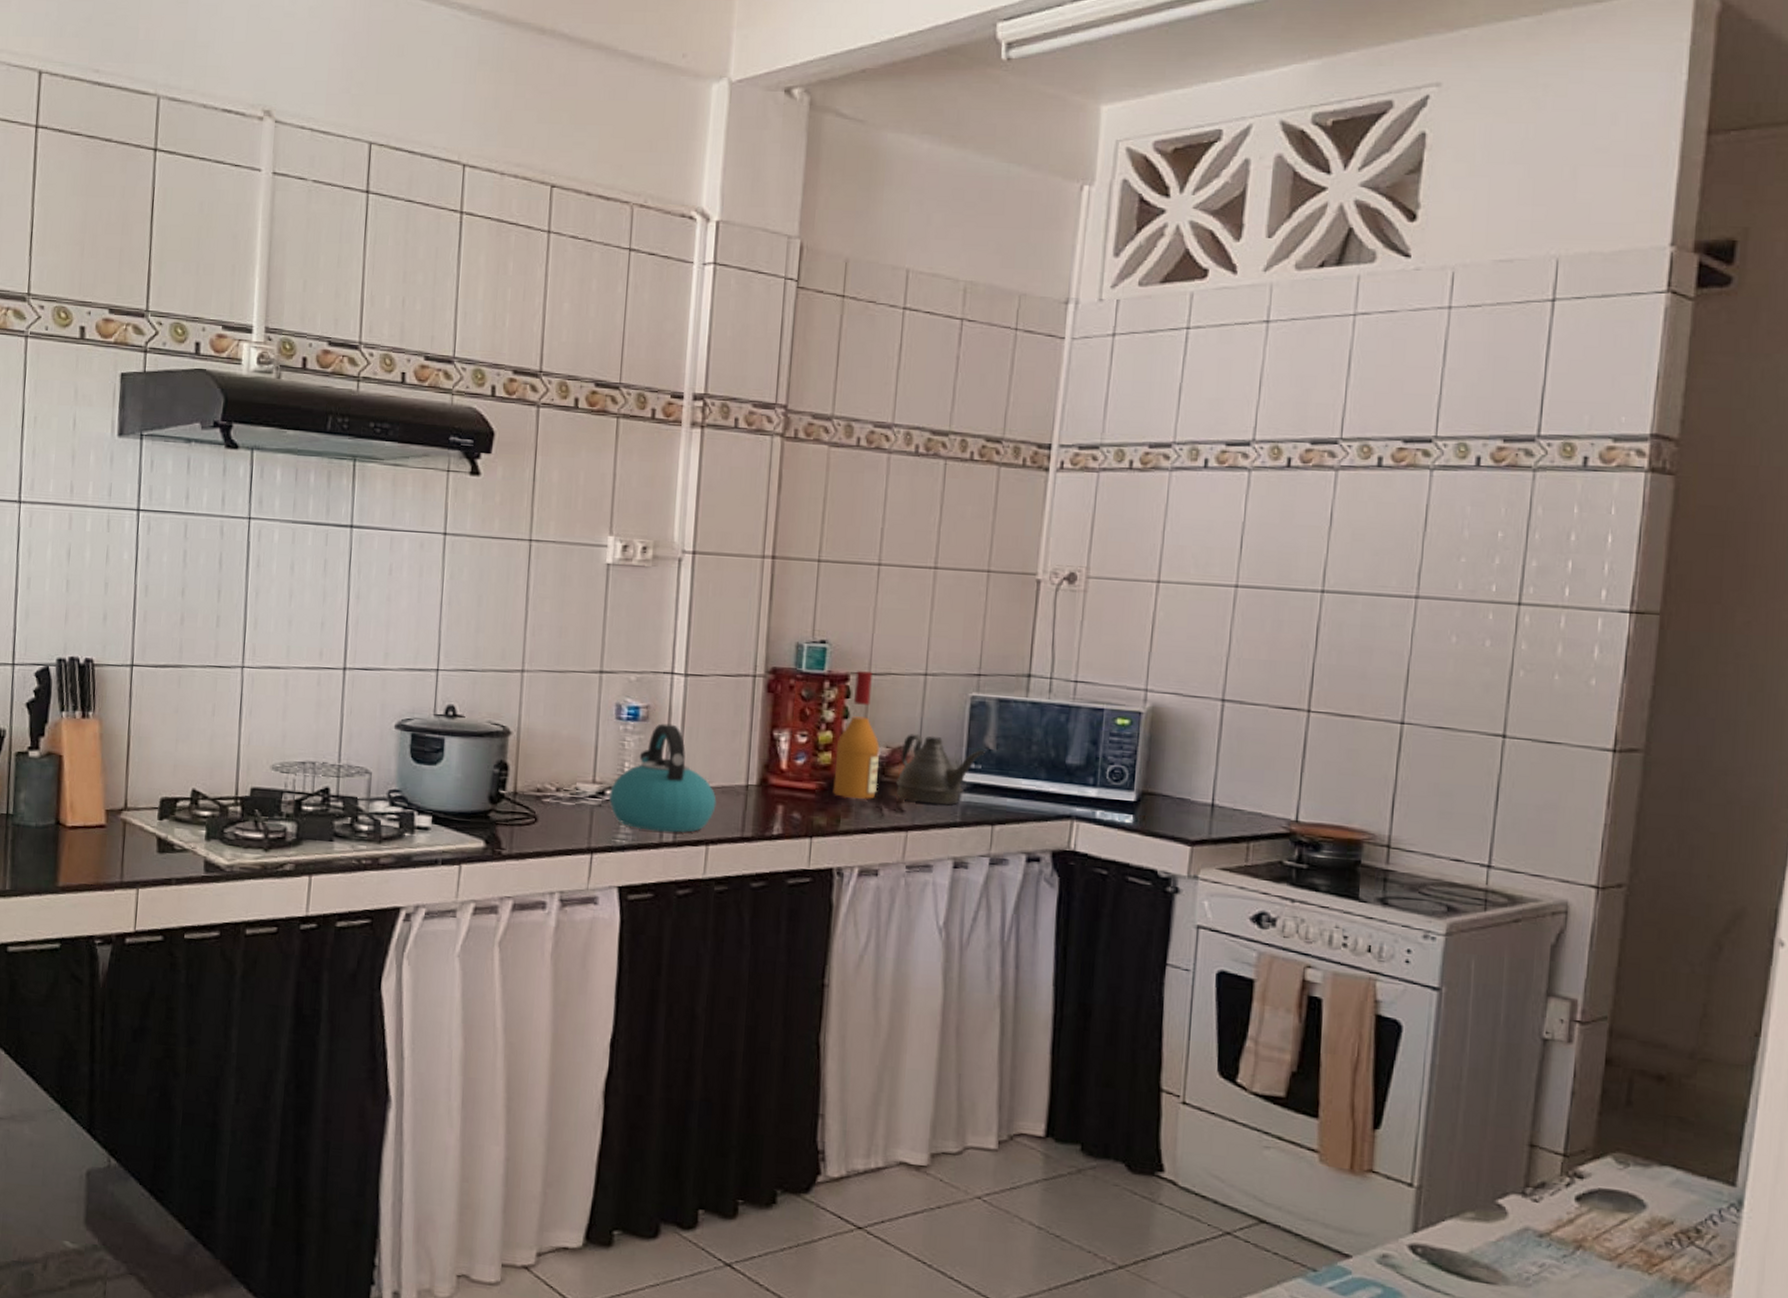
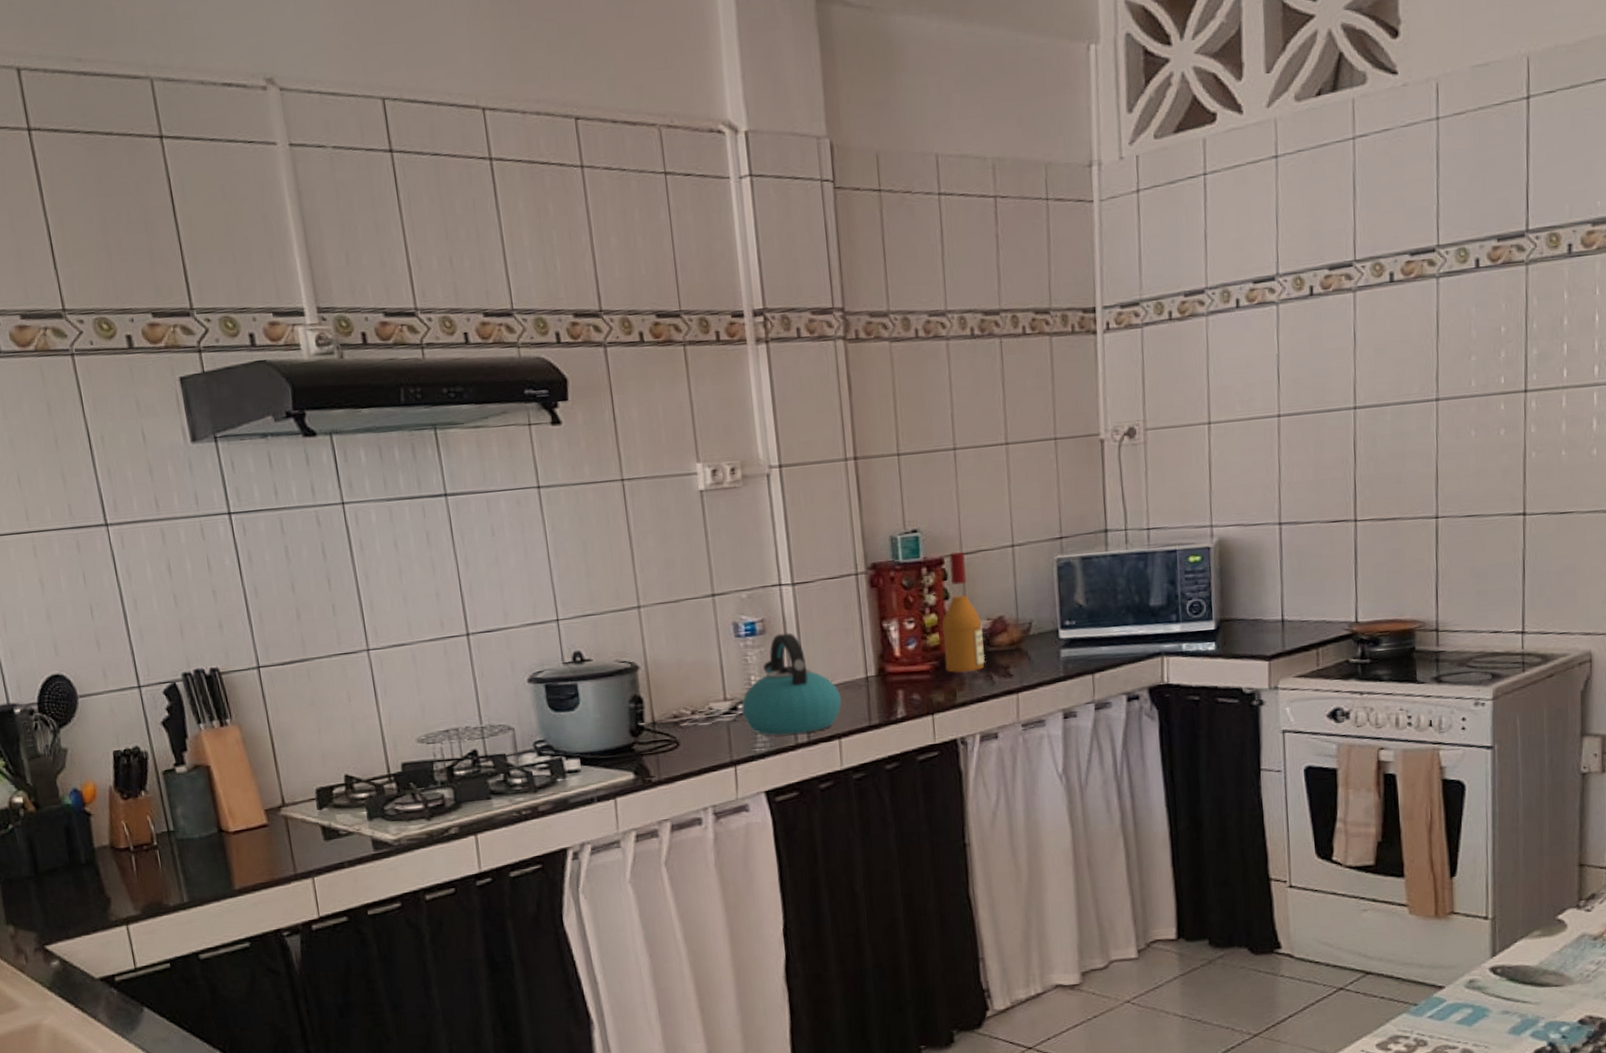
teapot: present [896,734,985,806] -> none [1001,602,1077,665]

